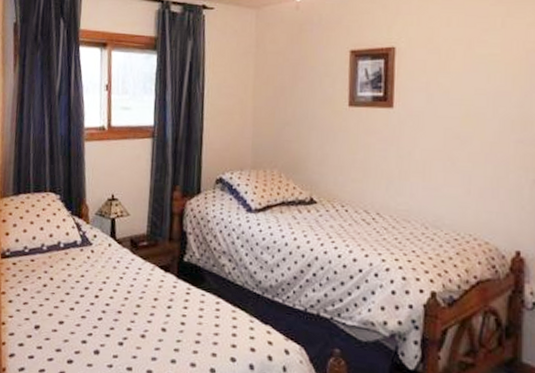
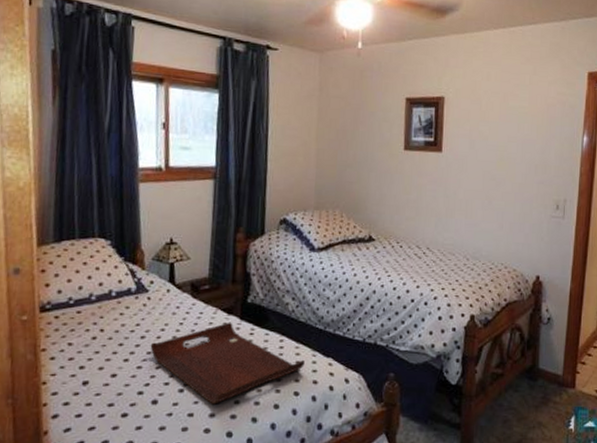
serving tray: none [93,279,242,361] -> present [150,322,305,404]

